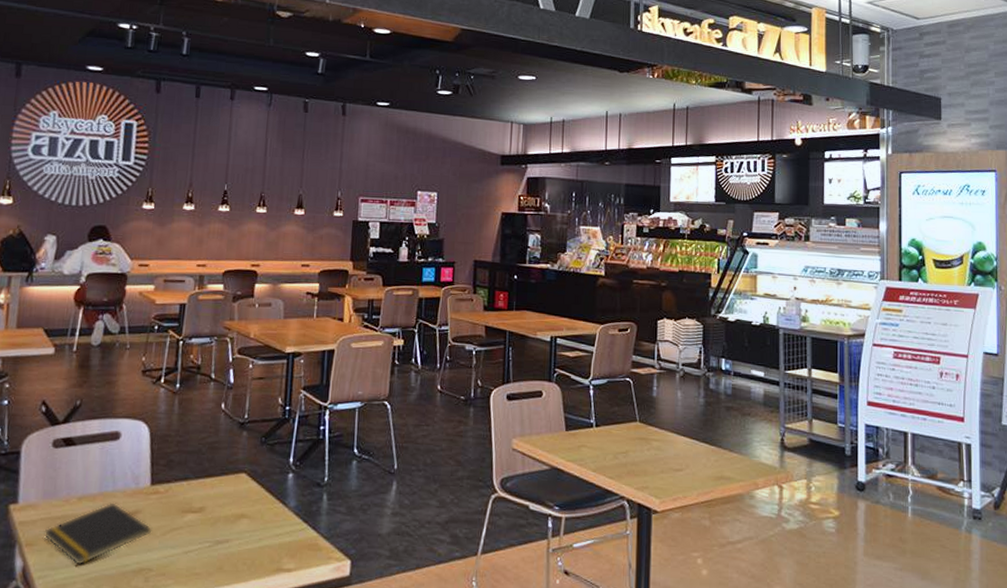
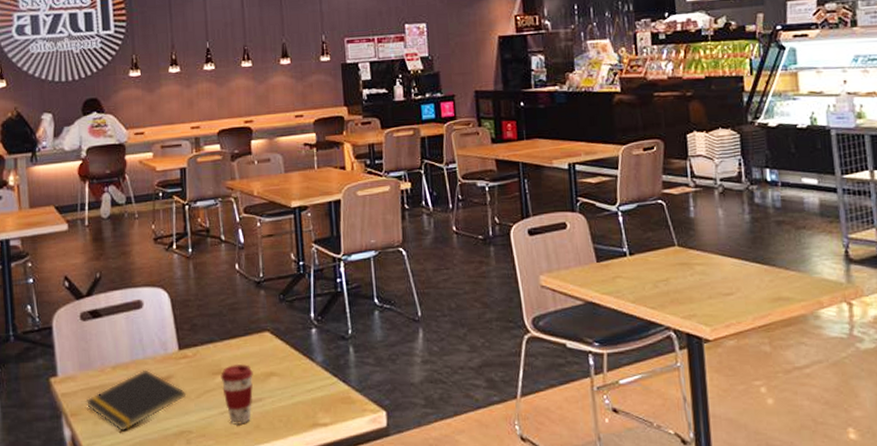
coffee cup: none [190,504,224,565] -> present [220,364,253,425]

